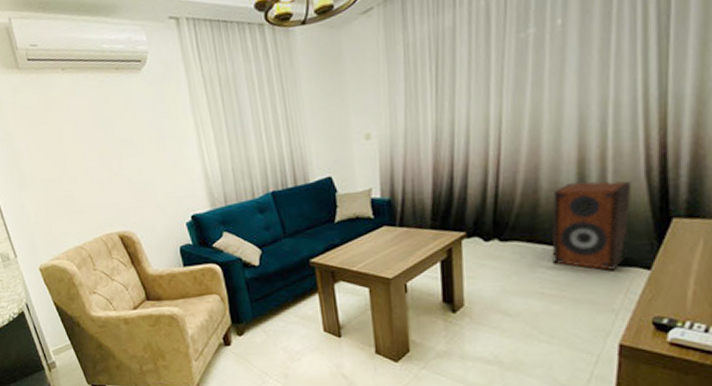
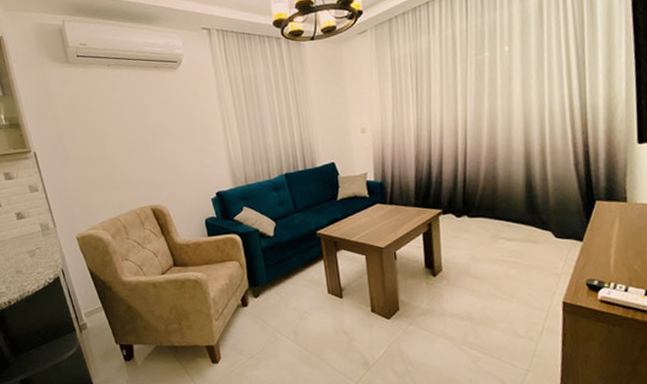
speaker: present [552,180,632,272] -> none [507,171,565,243]

